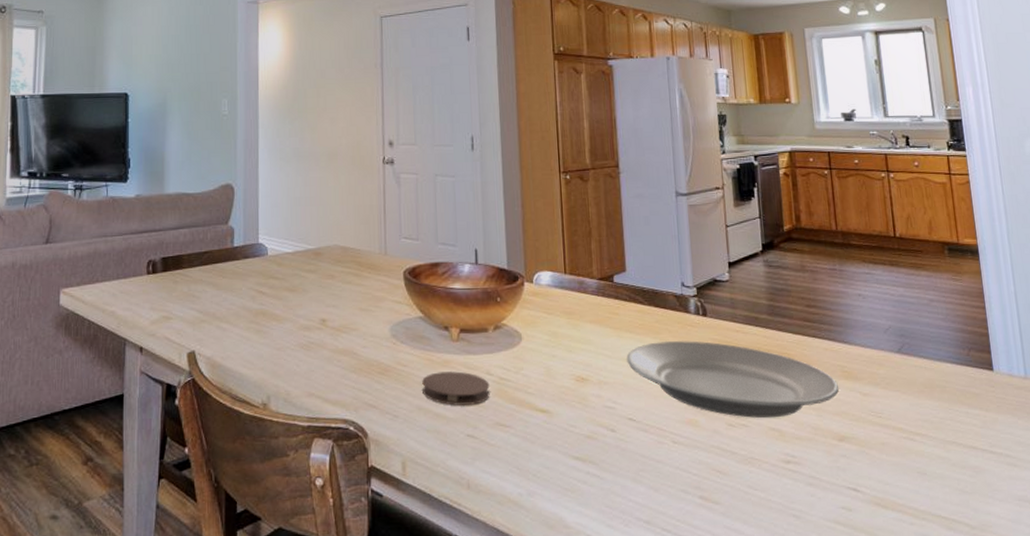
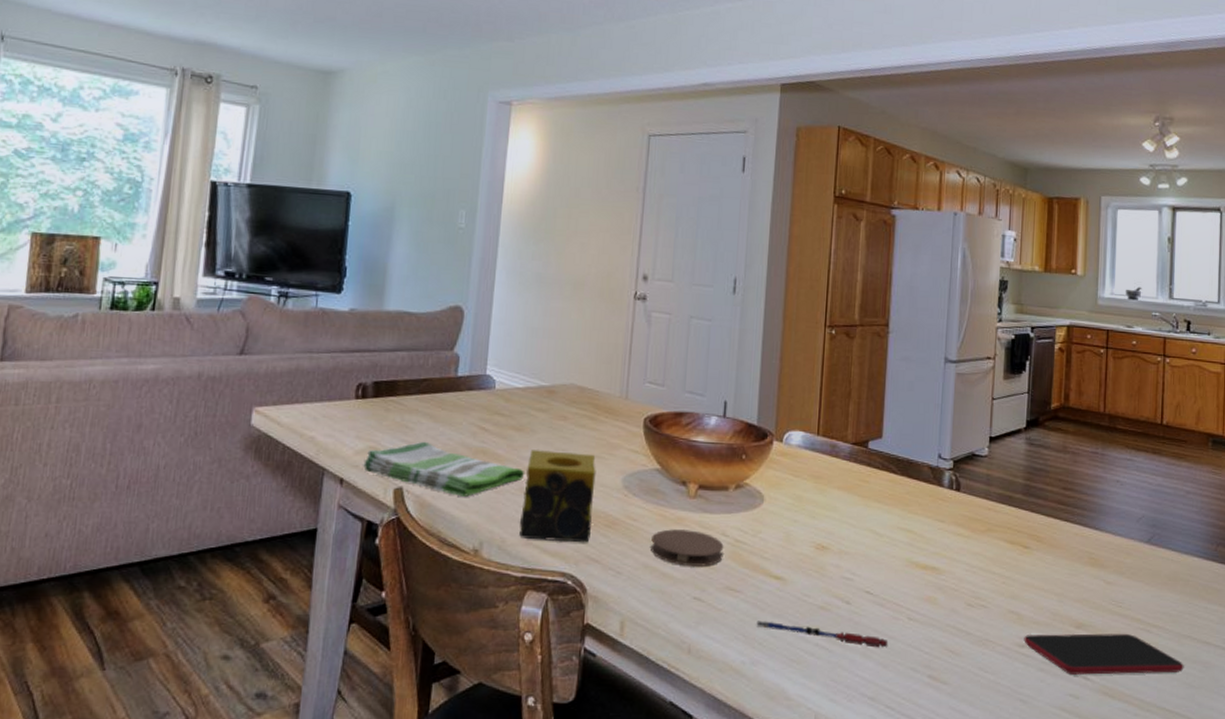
dish towel: none [158,307,301,356] -> present [362,441,524,497]
candle: none [301,307,366,391] -> present [519,450,596,543]
pen: none [528,453,657,473] -> present [756,621,889,648]
plate: present [626,341,839,419] -> none [871,514,1084,601]
smartphone: none [788,444,954,487] -> present [1024,633,1184,675]

